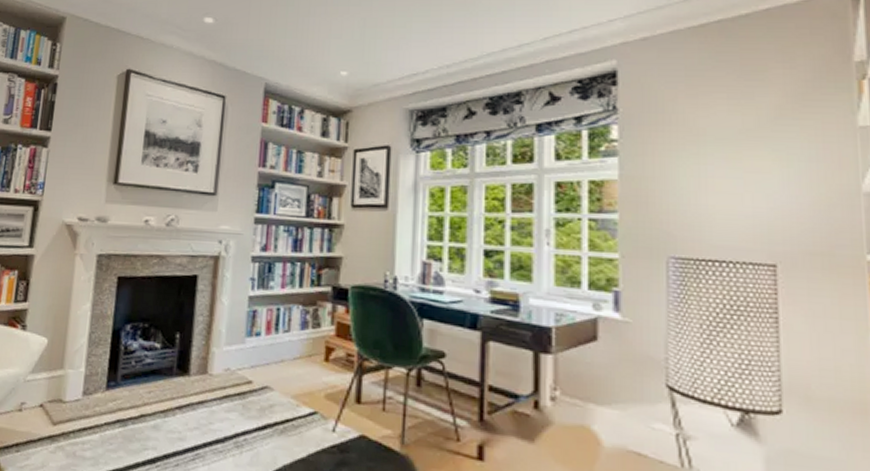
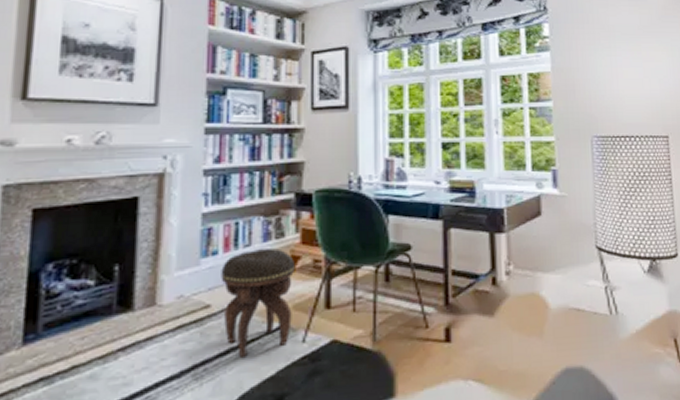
footstool: none [262,336,330,435] -> present [221,248,296,358]

